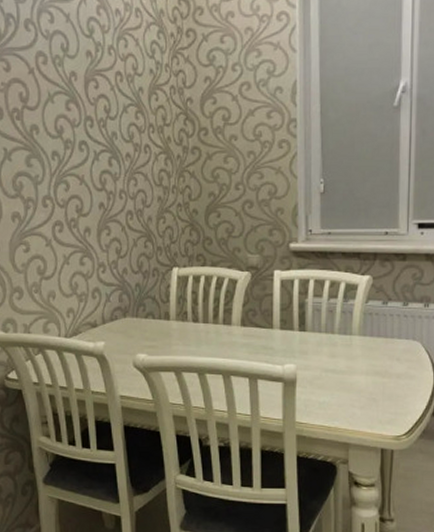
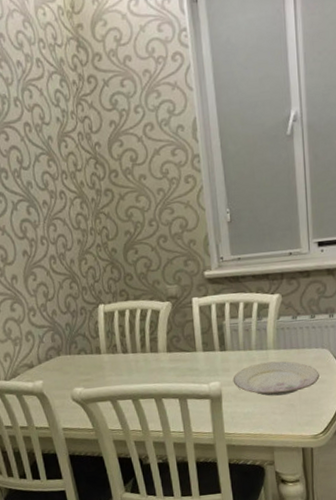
plate: none [310,349,408,387] -> present [232,361,319,396]

